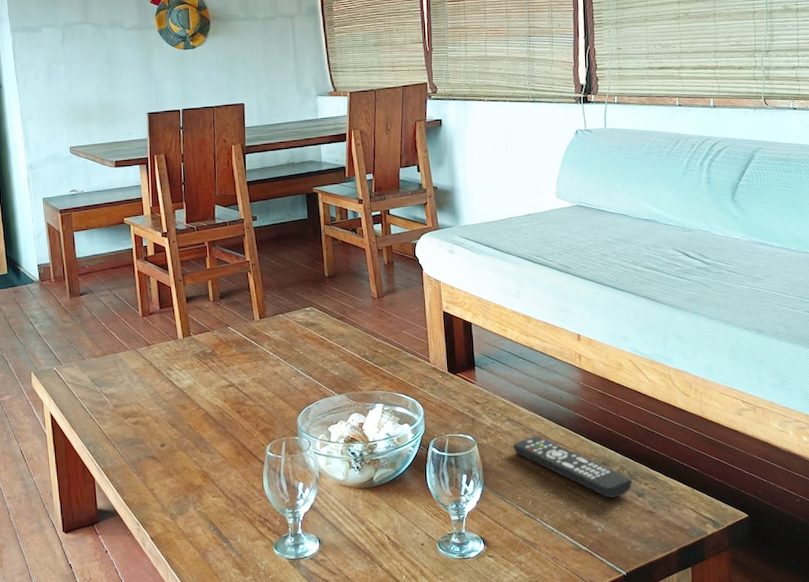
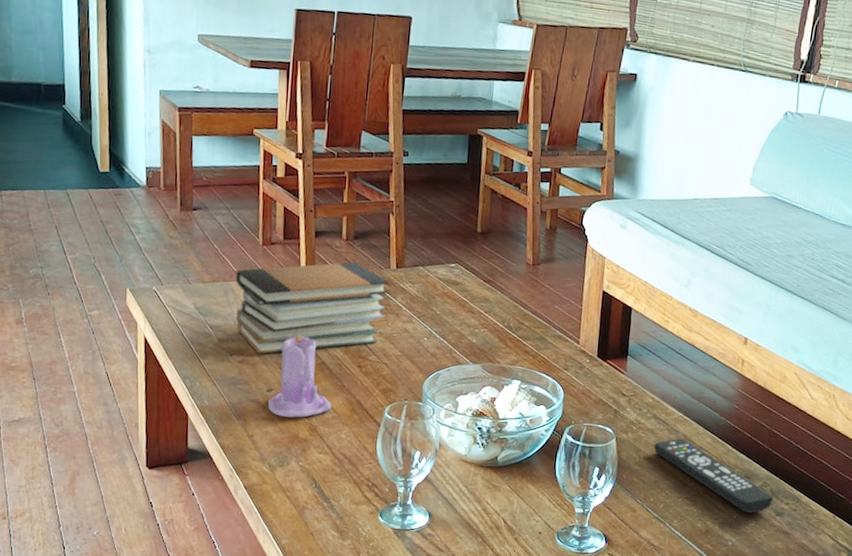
book stack: none [122,319,255,414] -> present [235,261,389,354]
candle: none [162,386,219,468] -> present [267,329,332,418]

